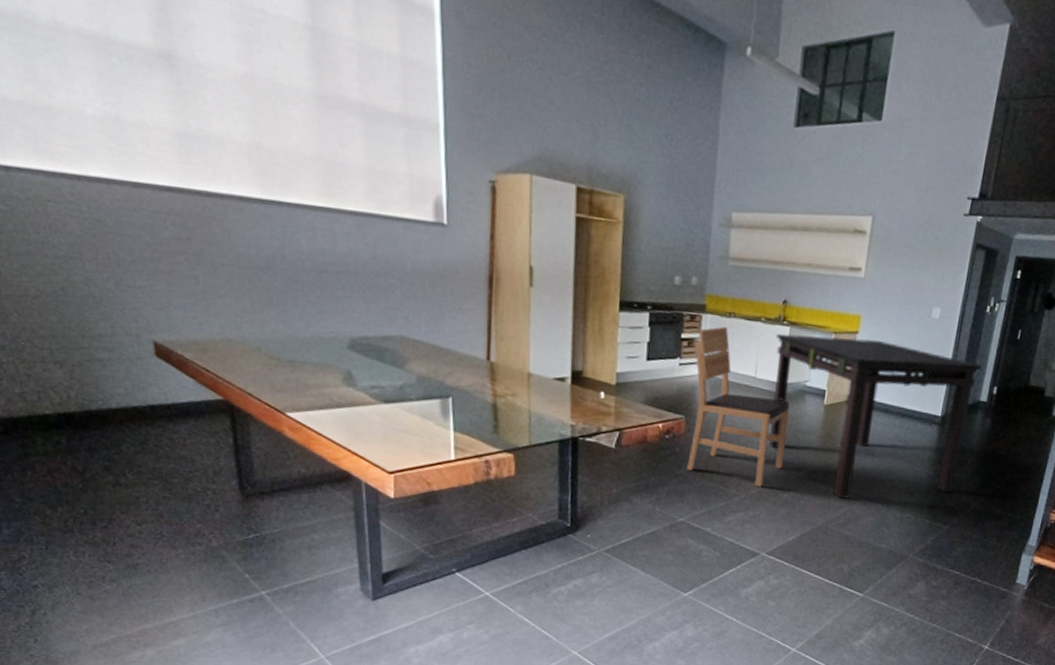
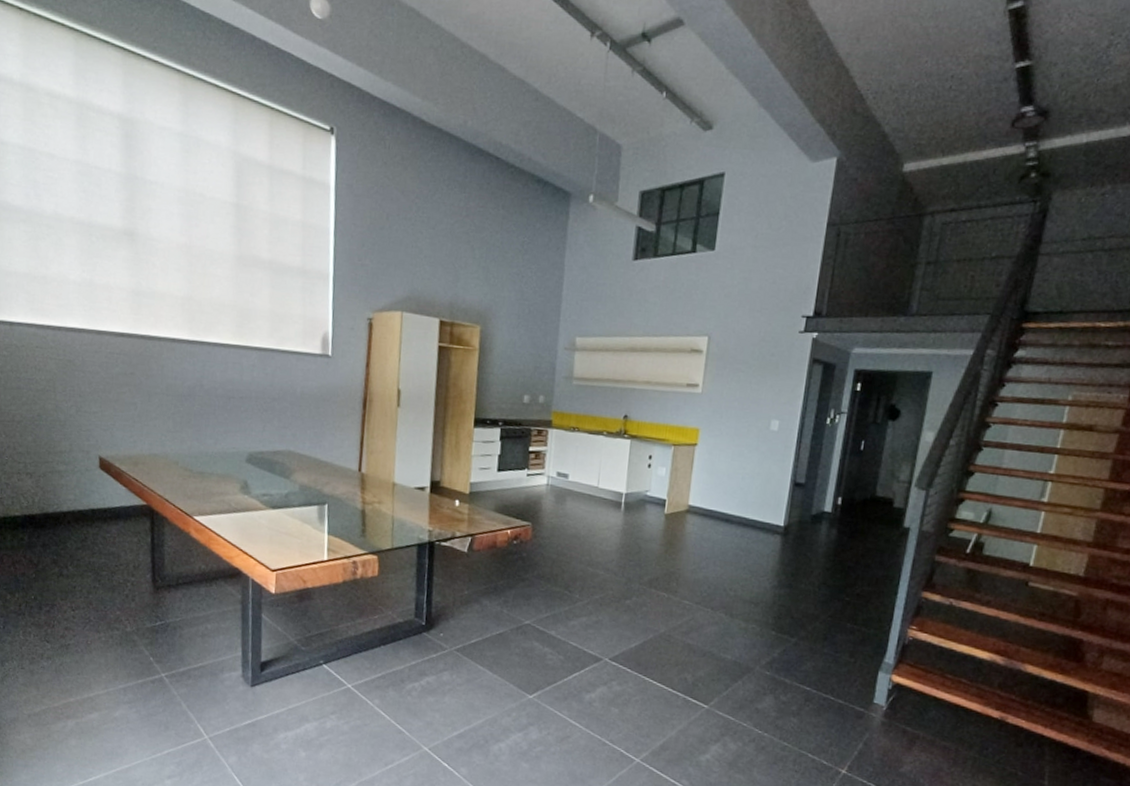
chair: present [687,326,790,487] -> none [533,440,631,593]
dining table: present [769,333,982,499] -> none [611,446,824,607]

